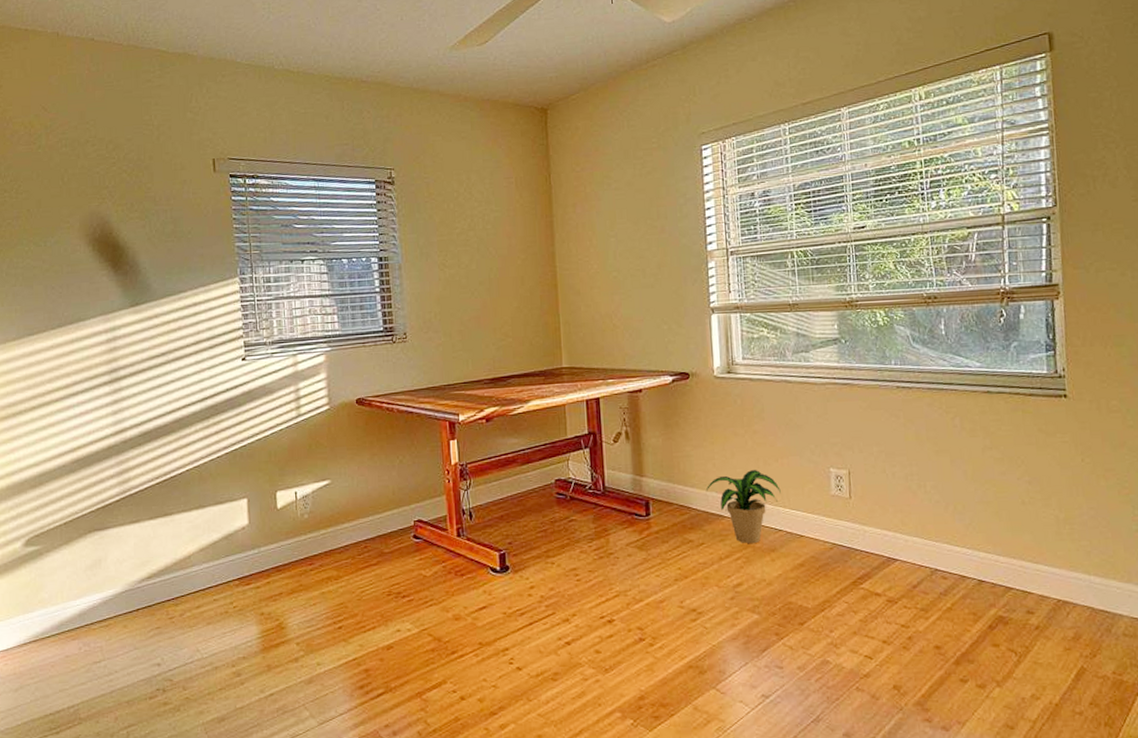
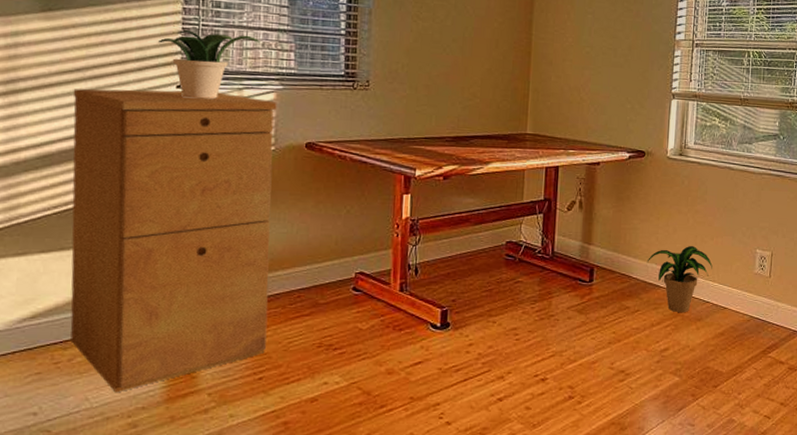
filing cabinet: none [161,360,342,644] -> present [70,88,277,393]
potted plant: none [223,304,307,369] -> present [158,30,260,99]

